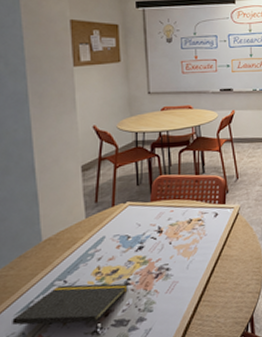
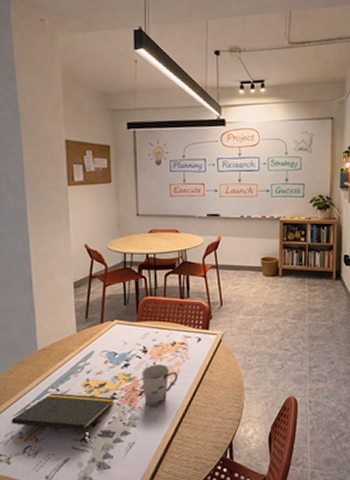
cup: none [157,243,195,289] -> present [141,364,178,407]

